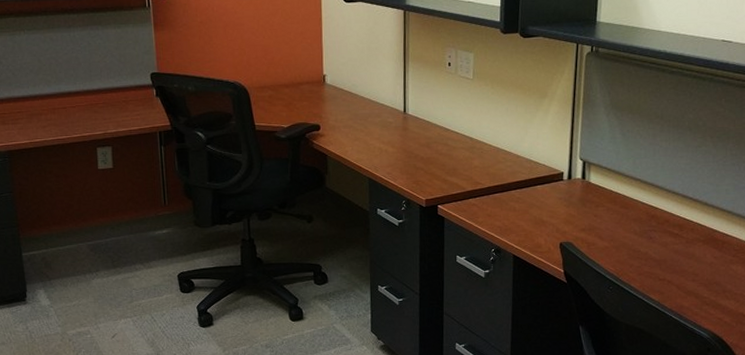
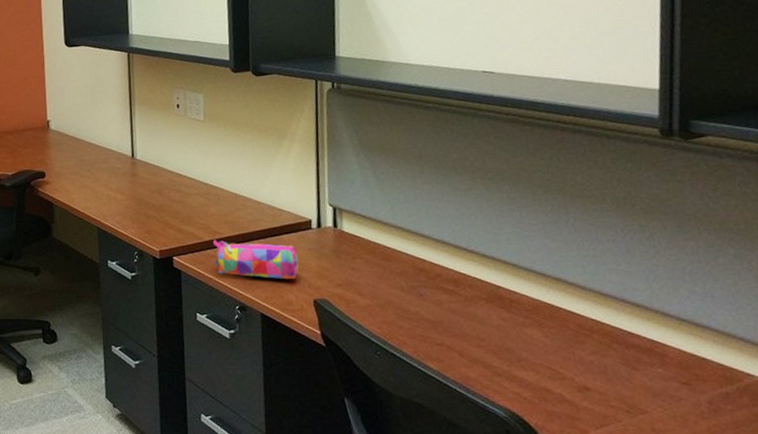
pencil case: none [474,190,550,226] -> present [213,240,299,280]

